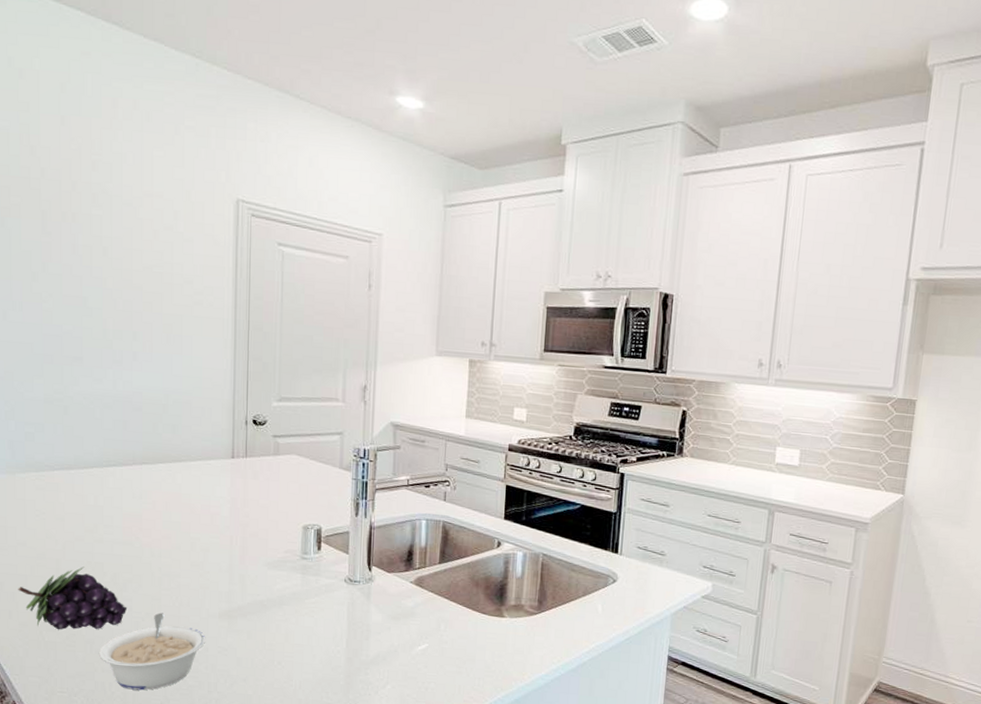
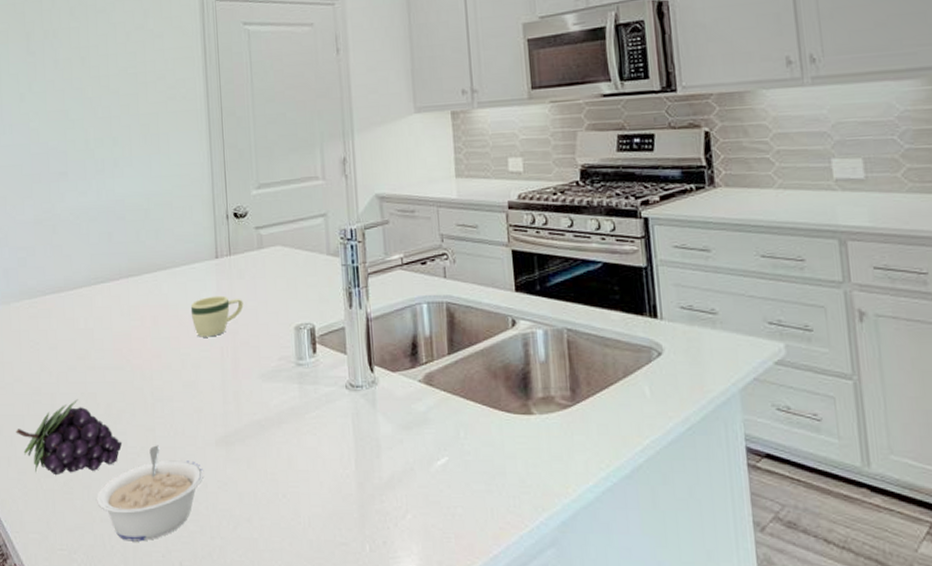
mug: none [203,491,256,526] -> present [190,295,244,337]

